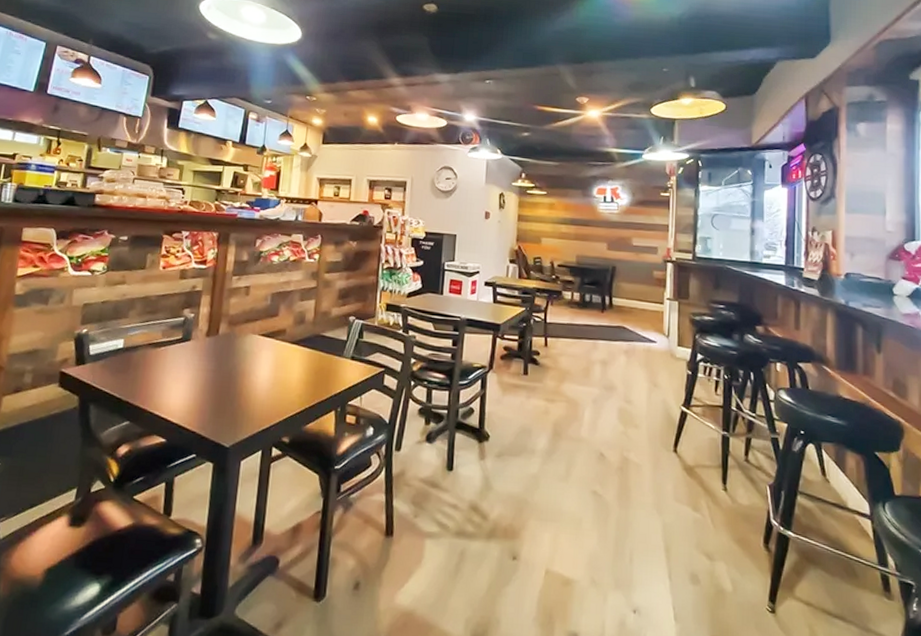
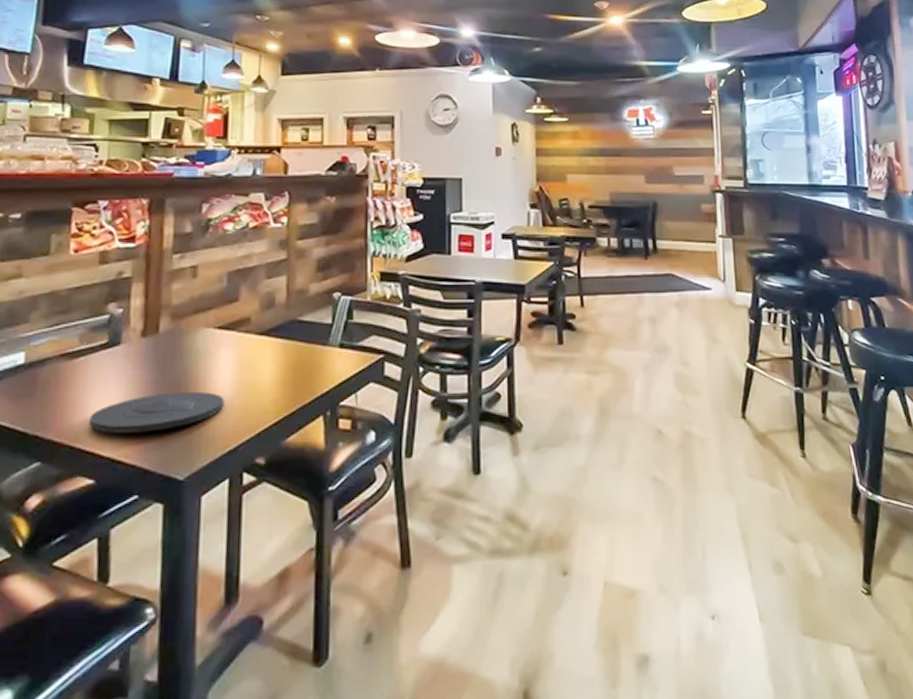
plate: none [165,380,262,409] -> present [89,391,224,434]

